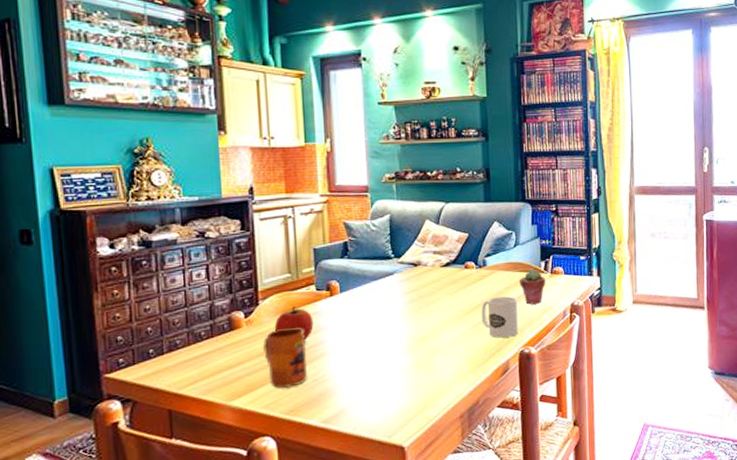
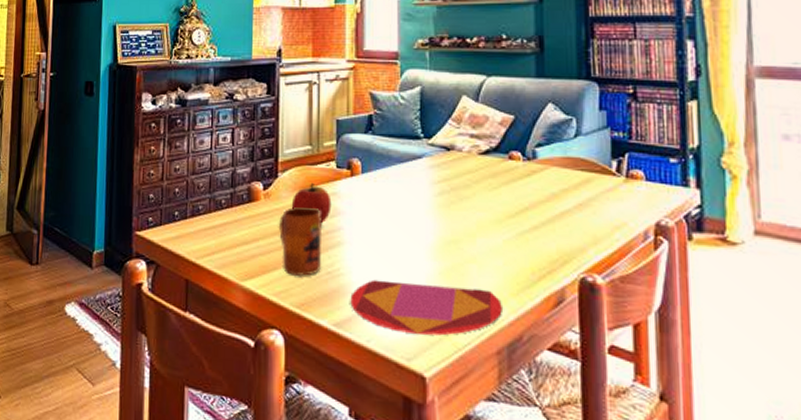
plate: none [336,371,463,417] -> present [350,279,502,336]
mug: present [481,296,518,338] -> none [528,200,578,257]
potted succulent: present [520,268,545,304] -> none [581,168,618,217]

